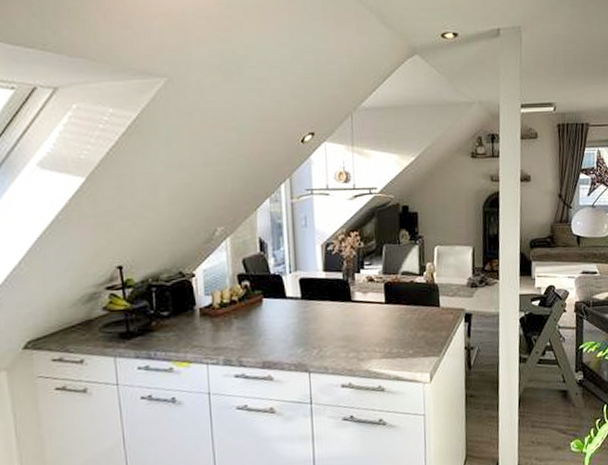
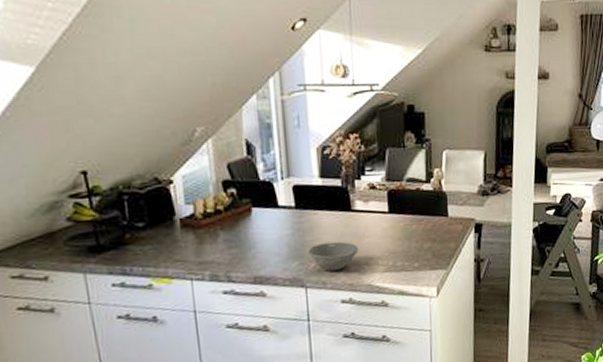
bowl: none [311,329,358,357] -> present [307,241,359,271]

